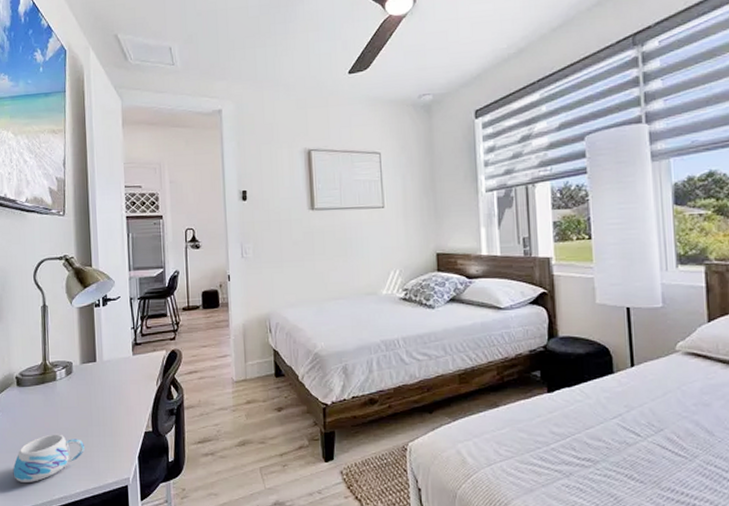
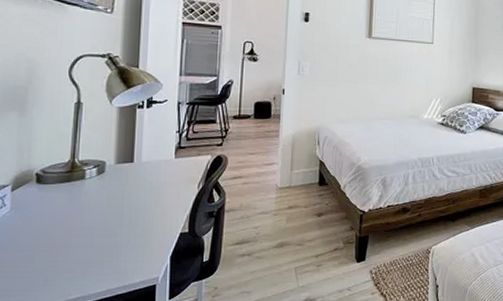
mug: present [13,434,84,482] -> none [22,233,111,283]

